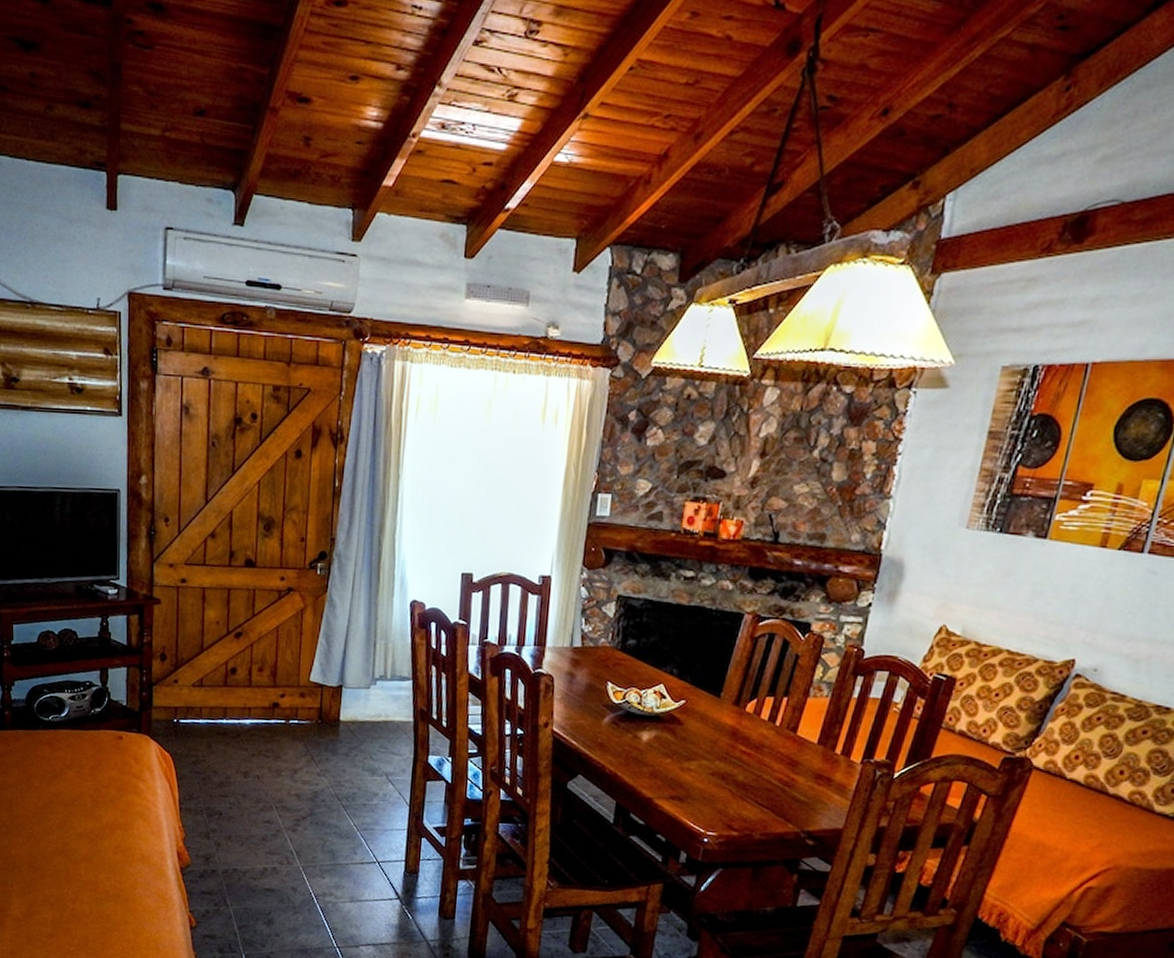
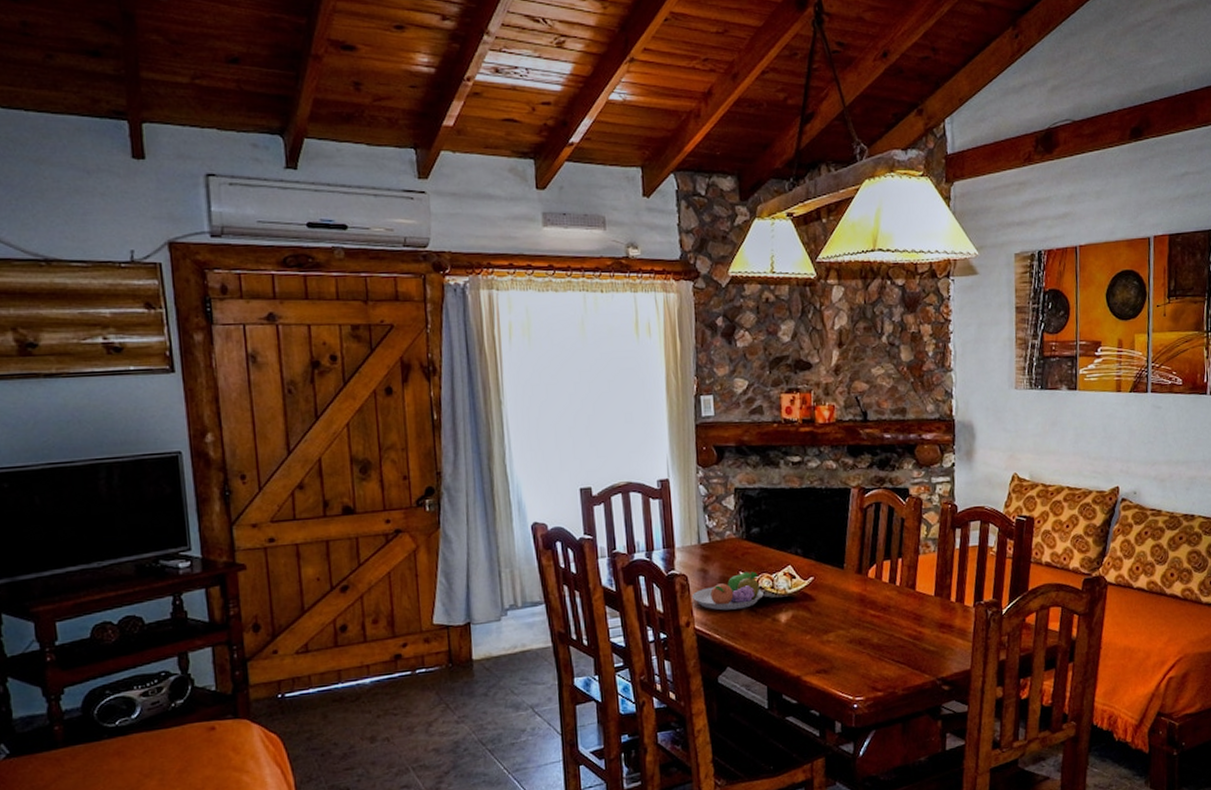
fruit bowl: none [554,683,629,720] -> present [691,571,763,611]

